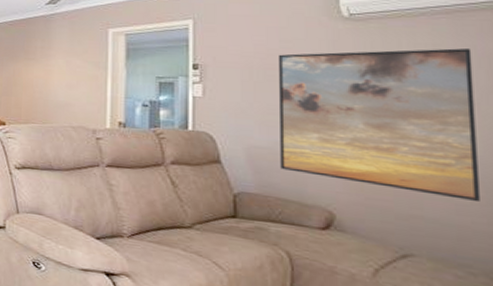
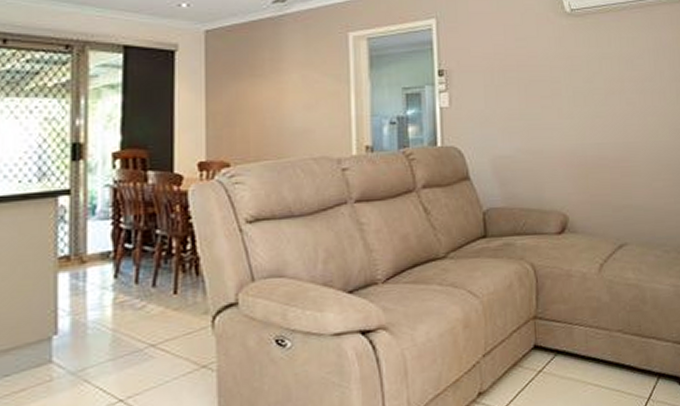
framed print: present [278,48,480,203] -> none [514,41,669,185]

